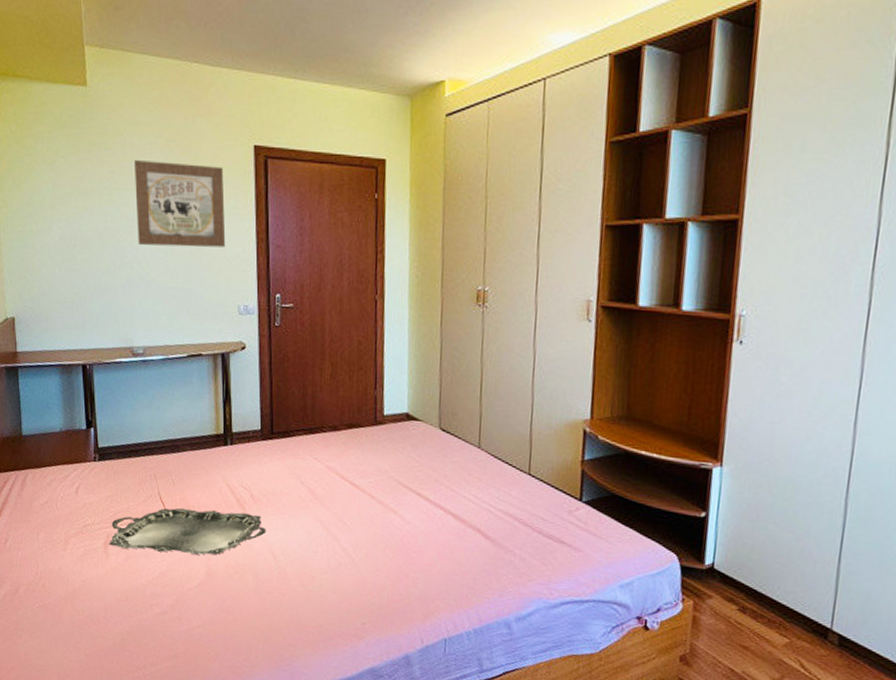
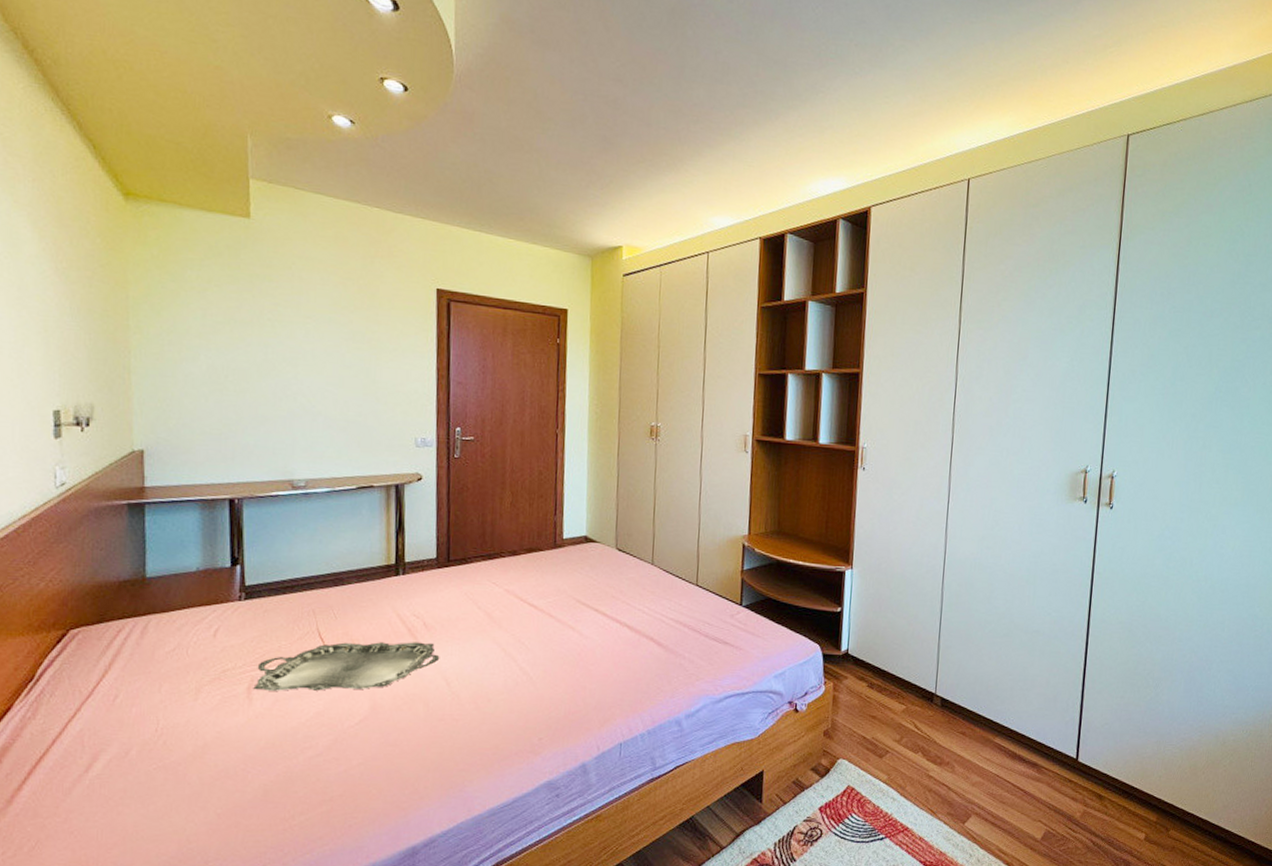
wall art: present [133,159,226,248] -> none [302,293,404,383]

